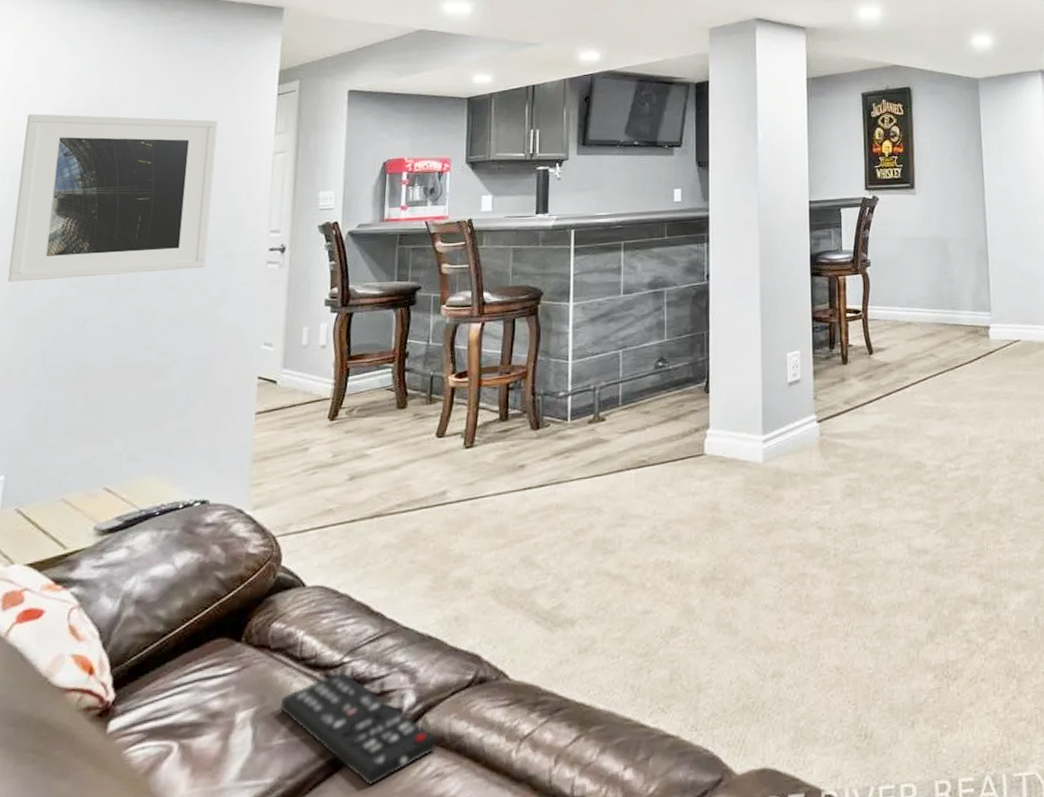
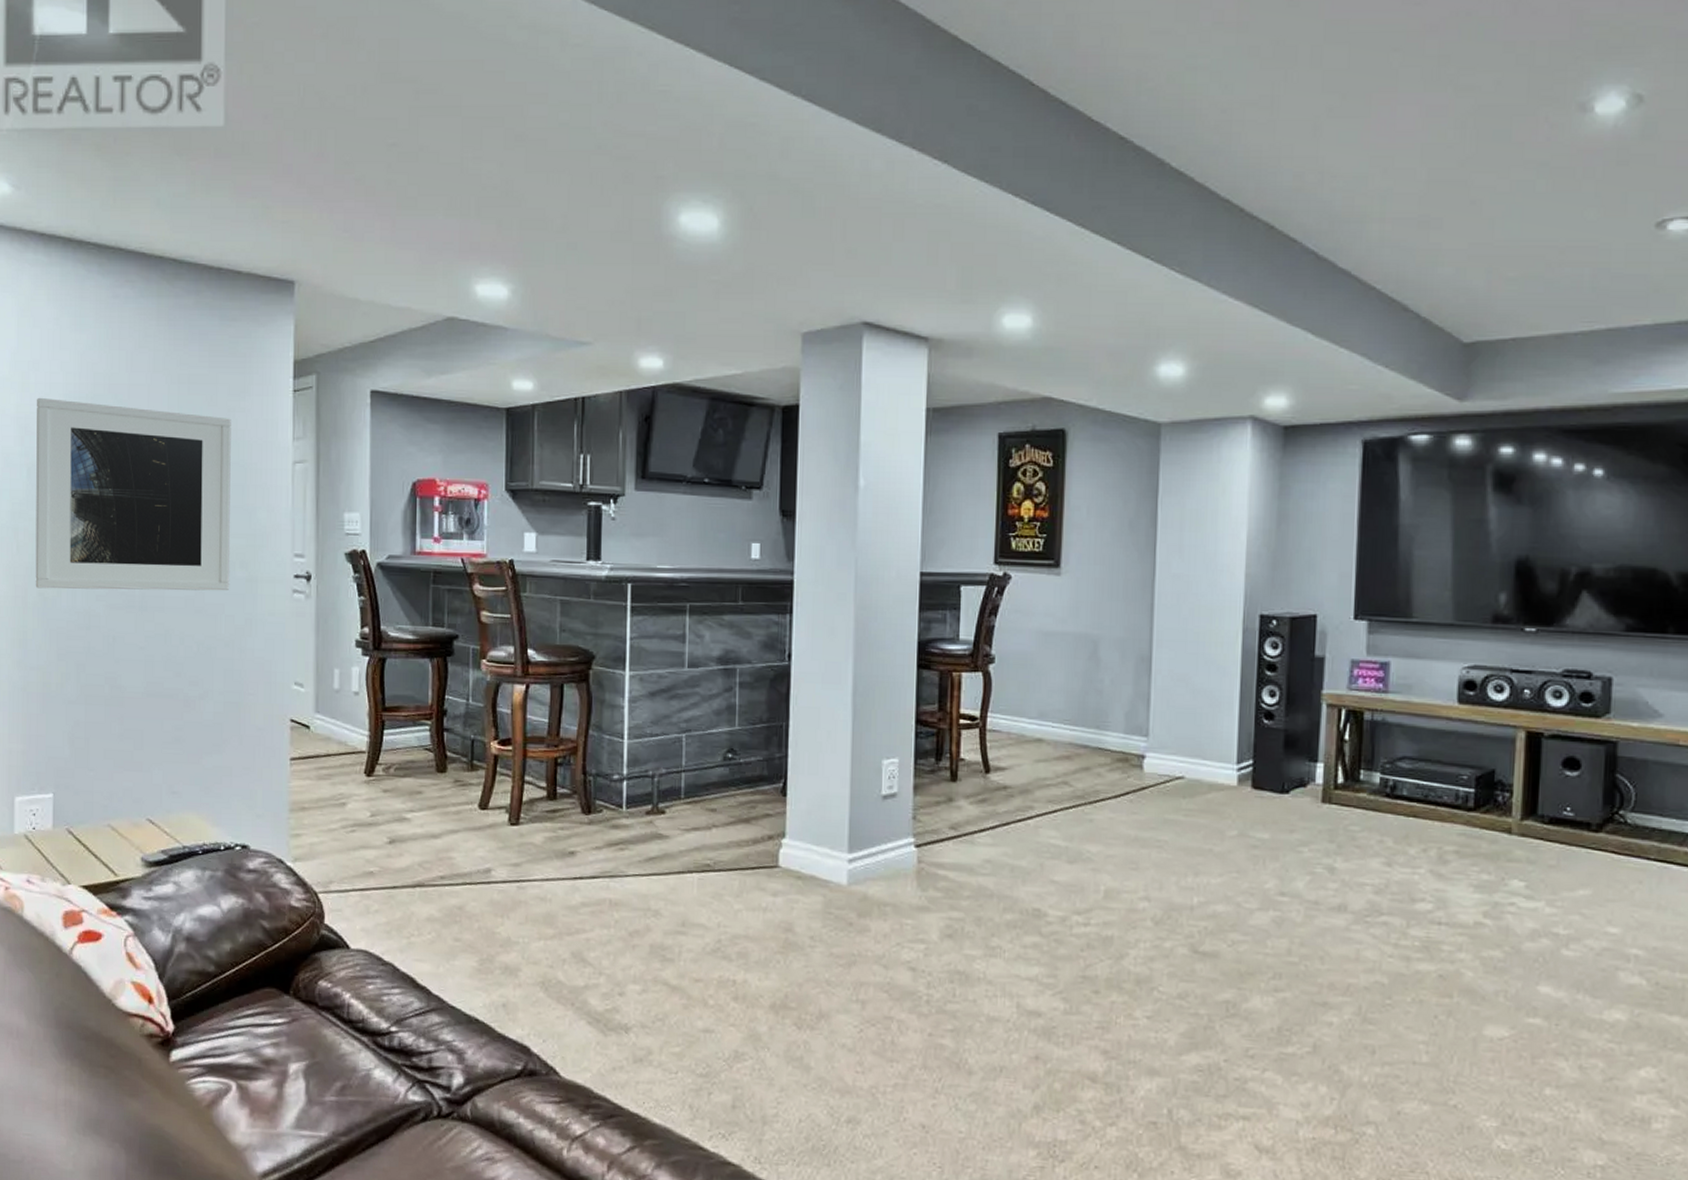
remote control: present [280,671,437,786] -> none [330,1039,487,1158]

